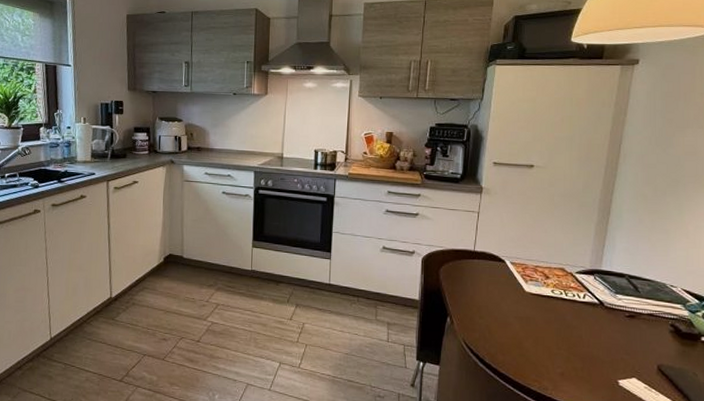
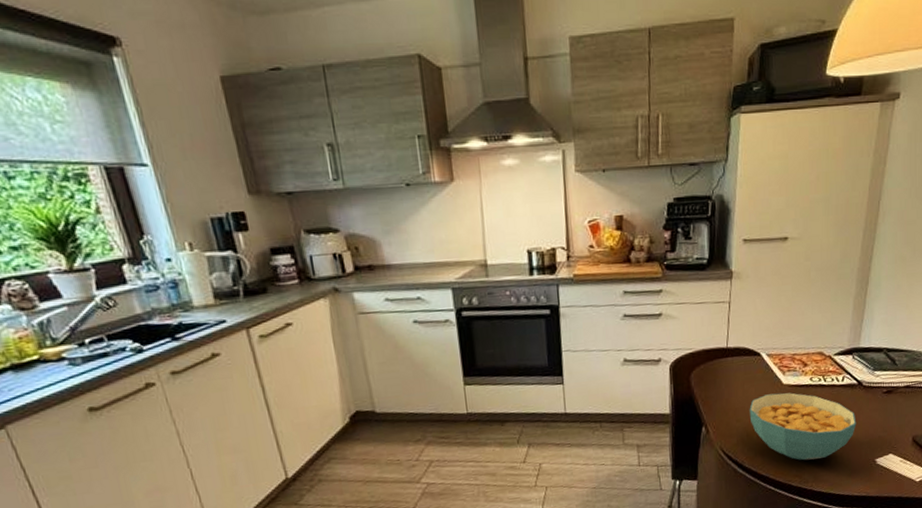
cereal bowl: none [492,298,598,368] -> present [749,392,857,460]

